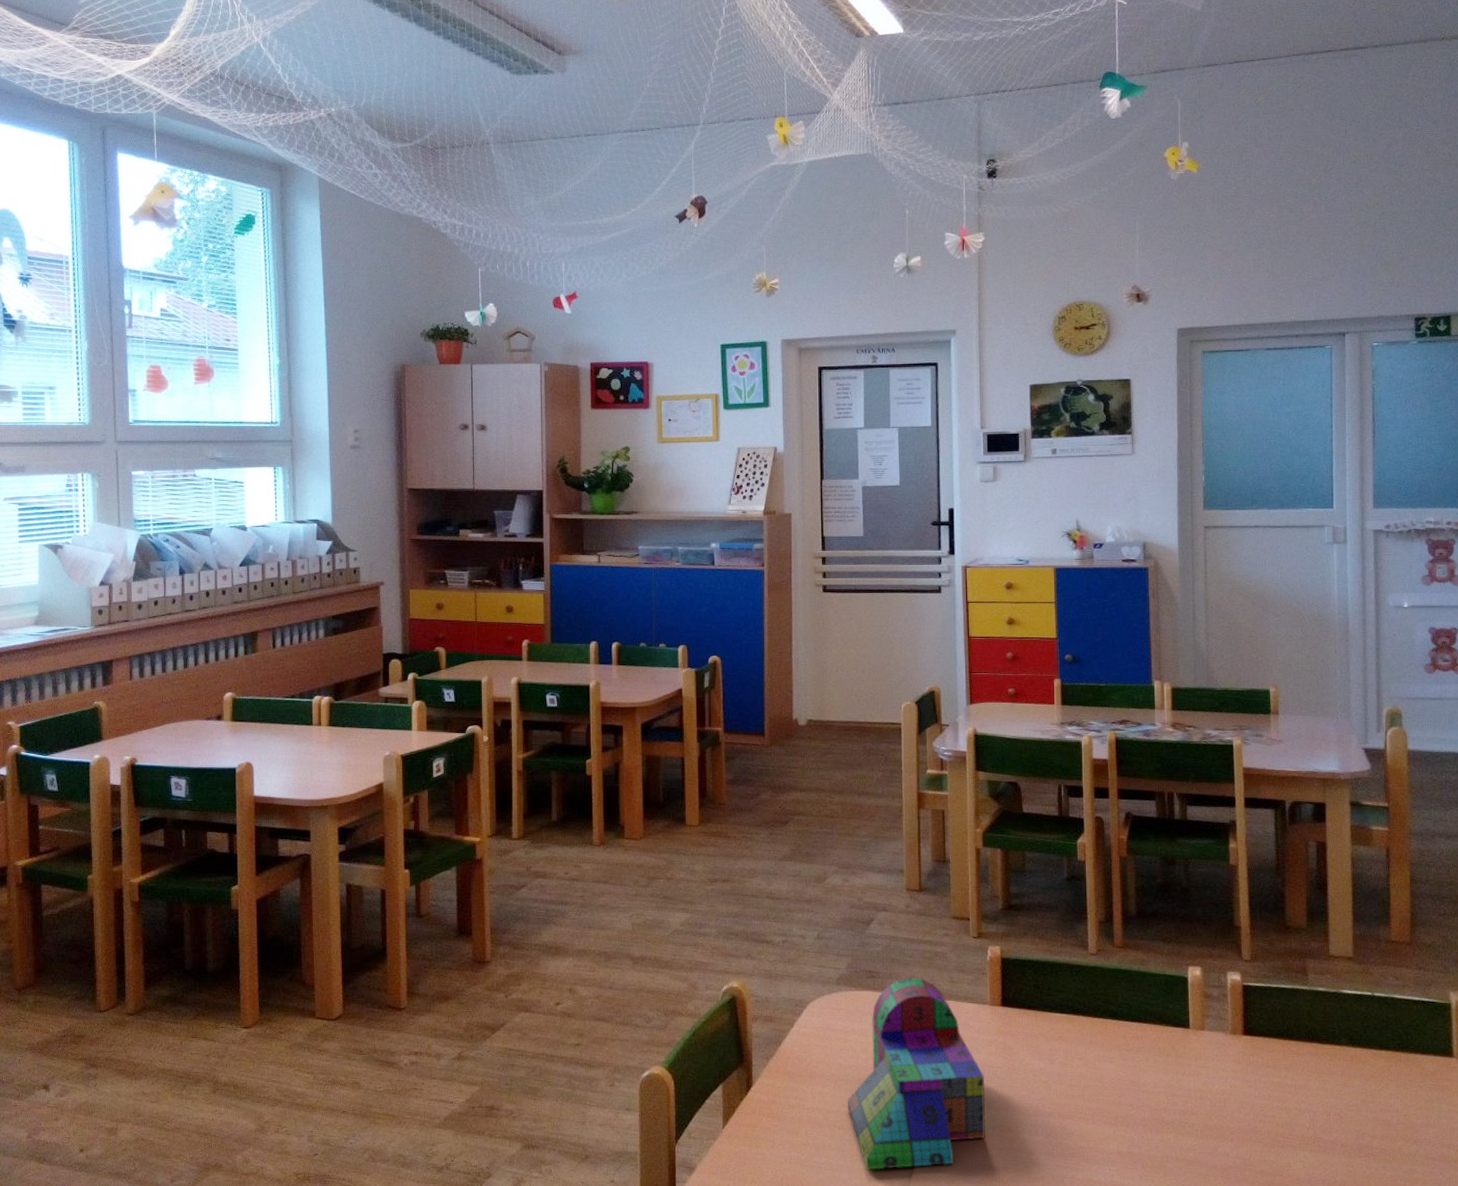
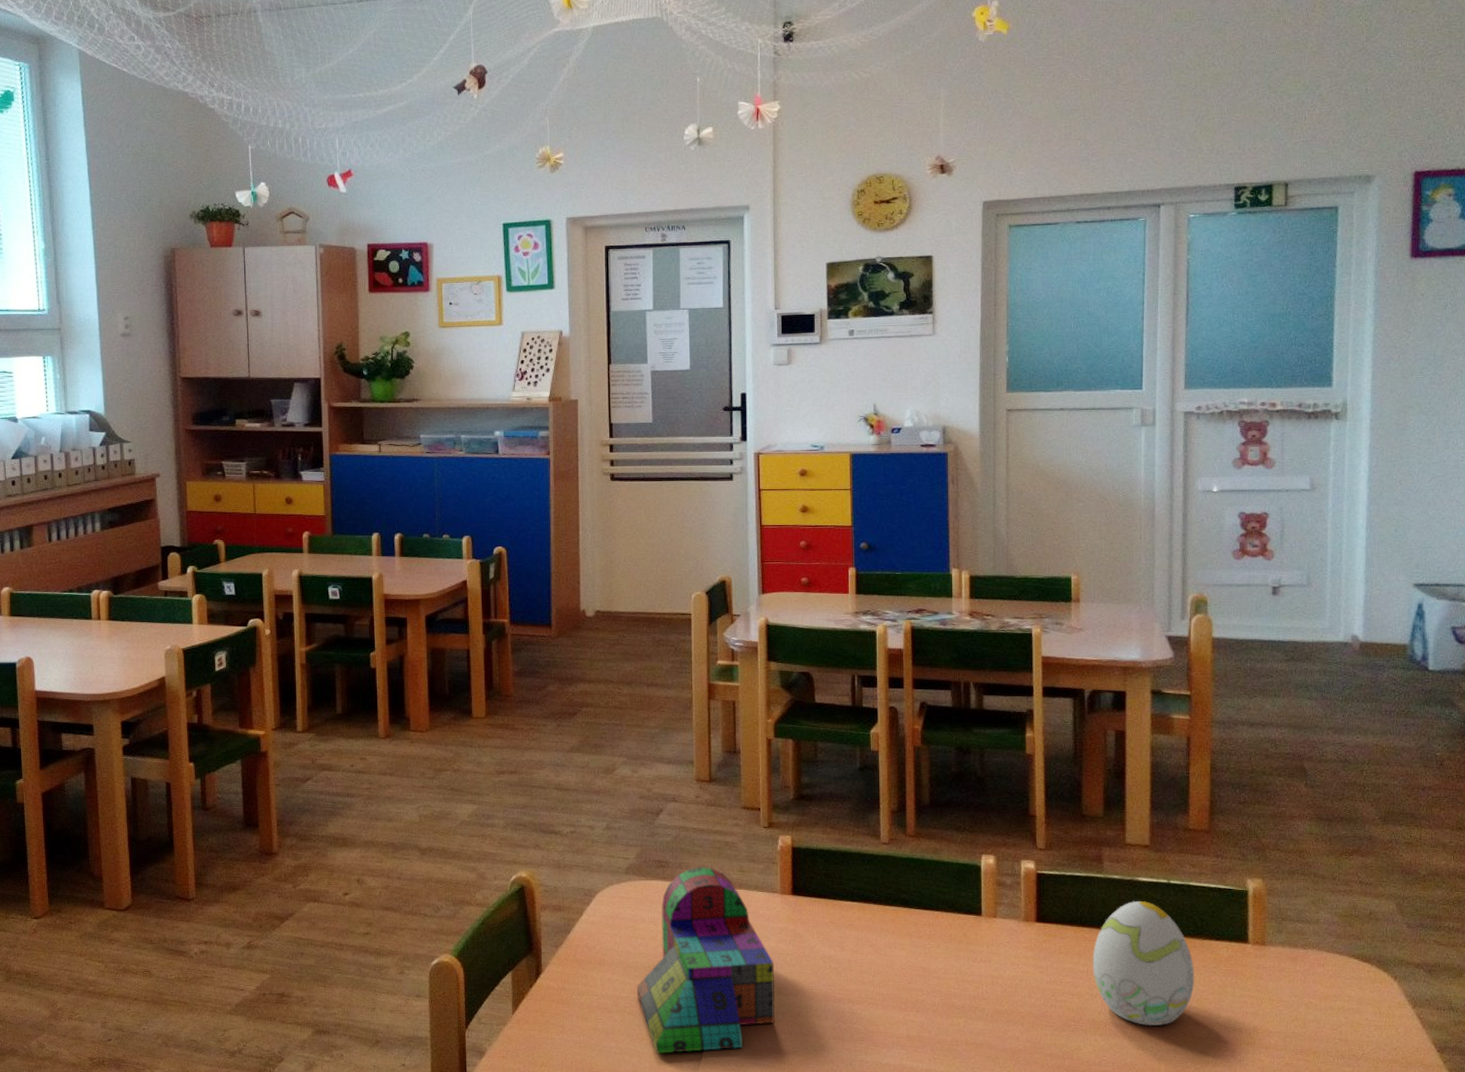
decorative egg: none [1299,1014,1402,1143] -> present [1092,901,1195,1027]

